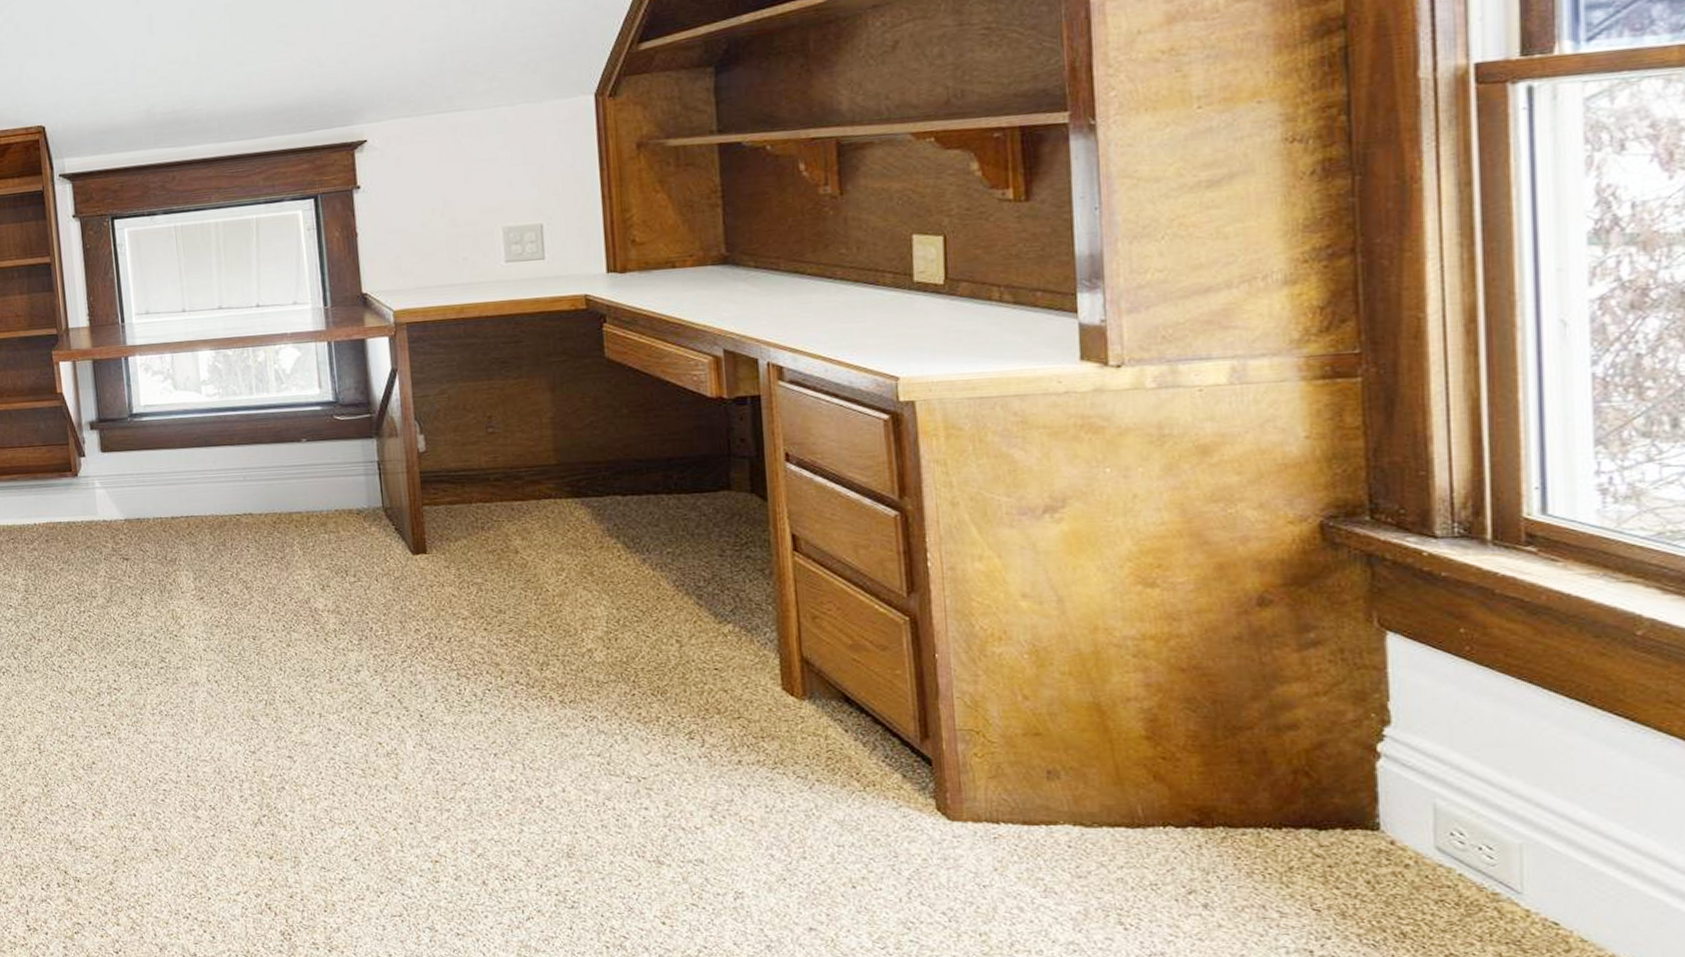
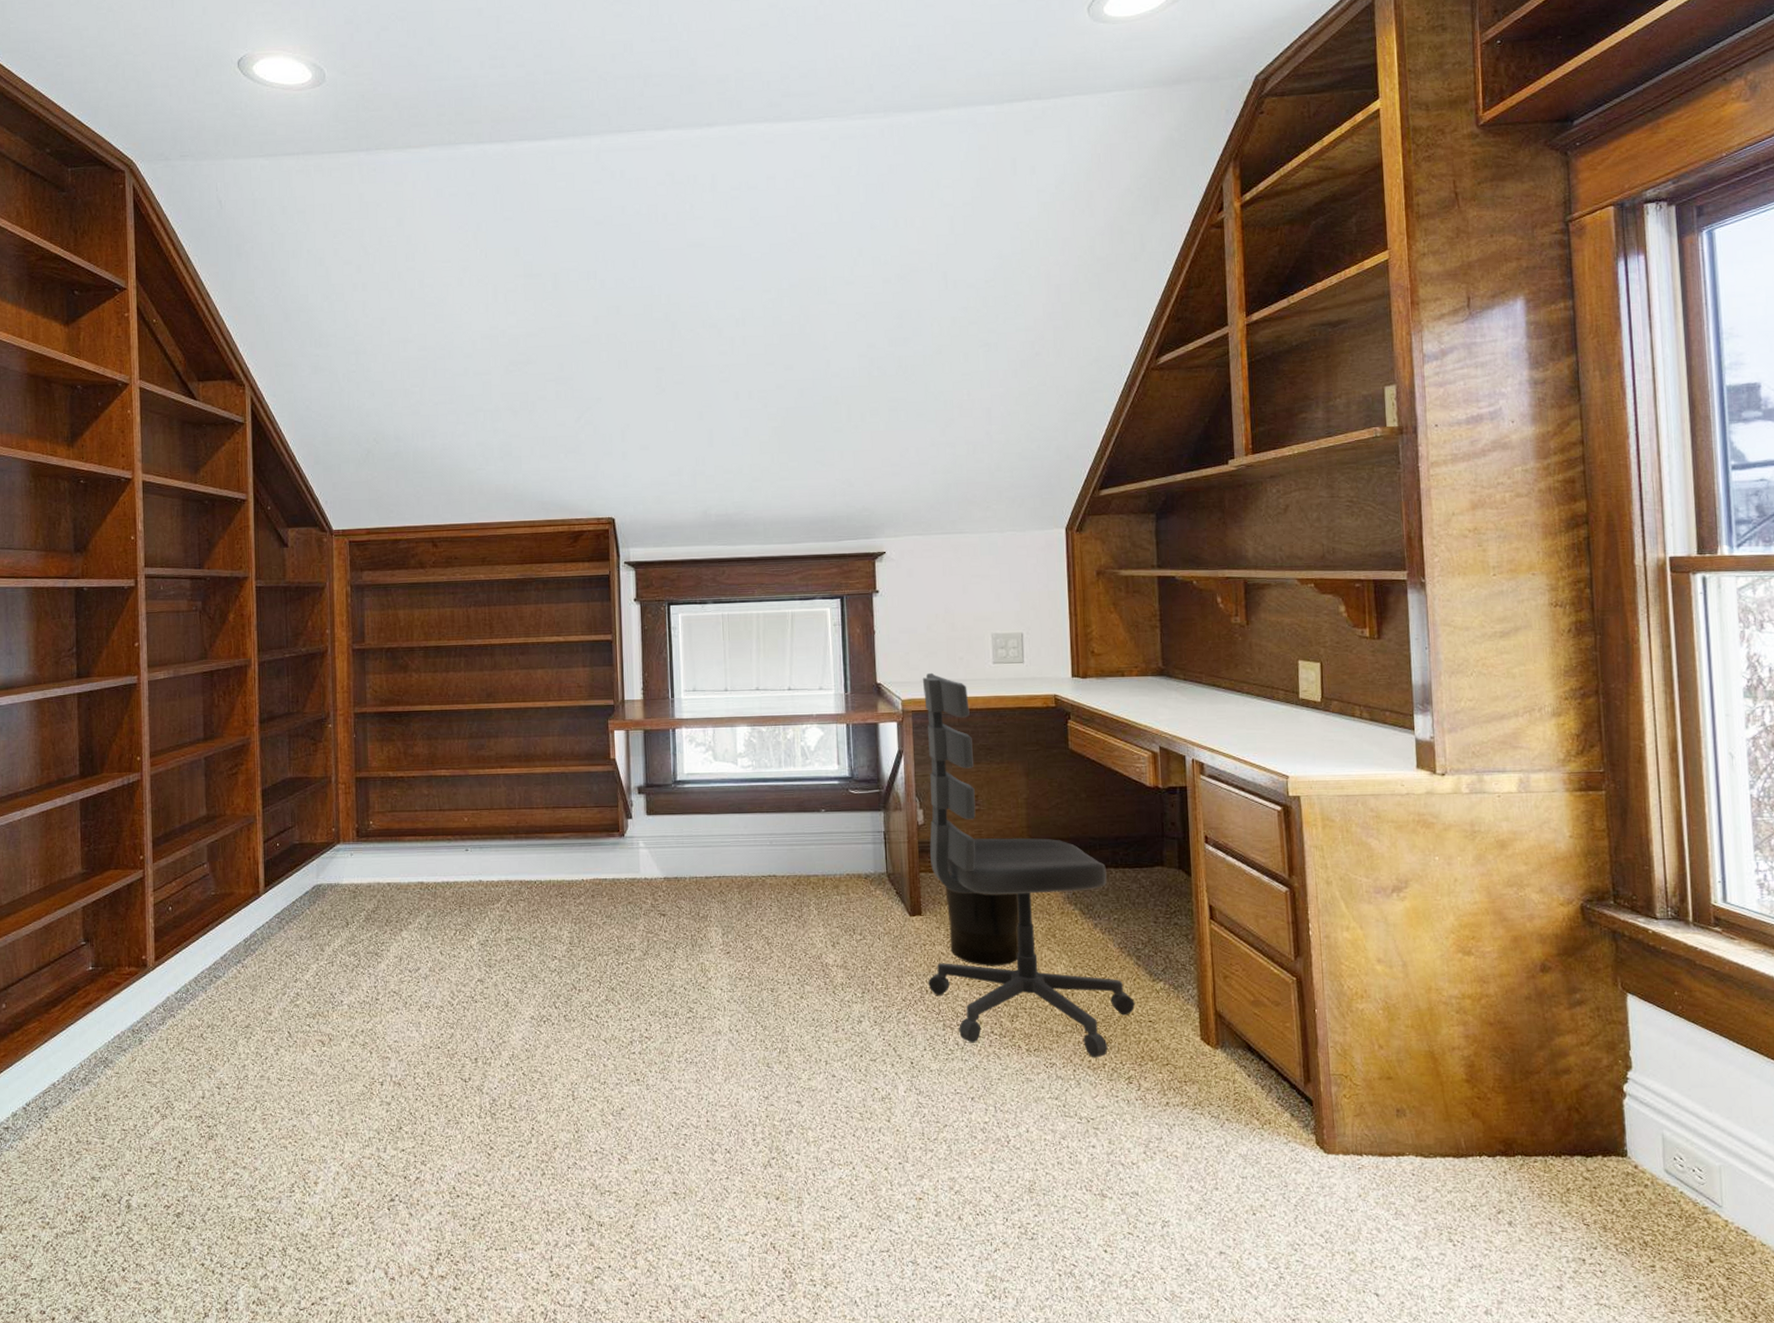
office chair: none [417,277,697,711] -> present [922,672,1136,1058]
waste bin: none [454,504,548,608] -> present [945,872,1019,965]

